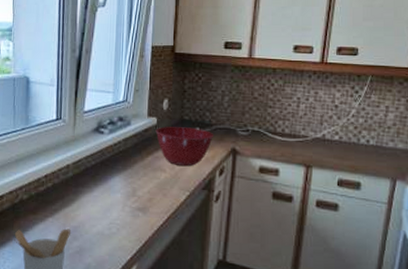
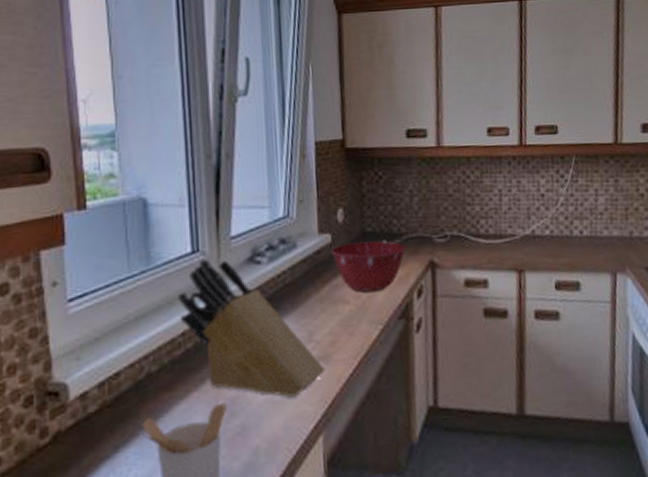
knife block: none [44,125,143,234] -> present [178,258,326,398]

